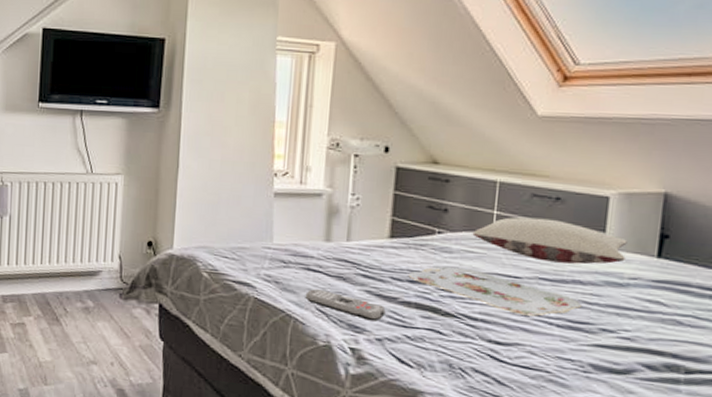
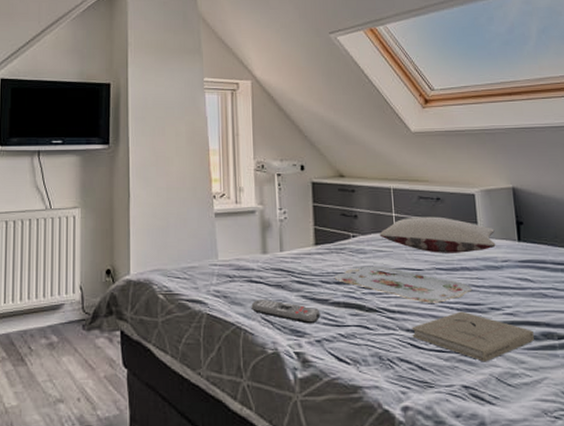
book: none [494,328,653,386] -> present [412,311,534,362]

